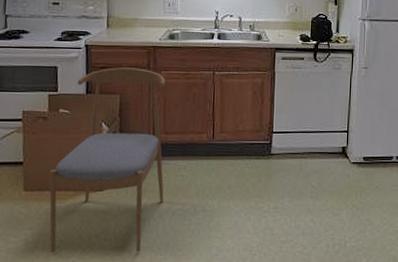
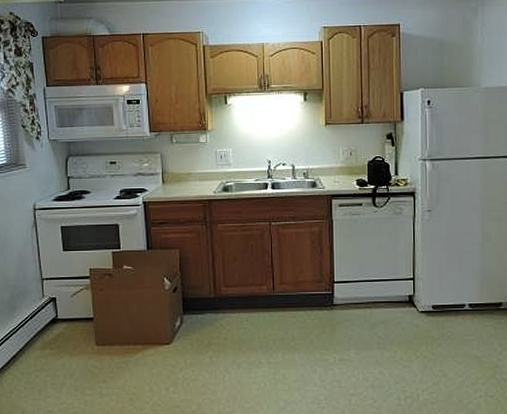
dining chair: present [49,67,166,253] -> none [118,222,228,405]

